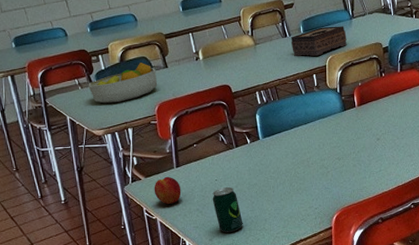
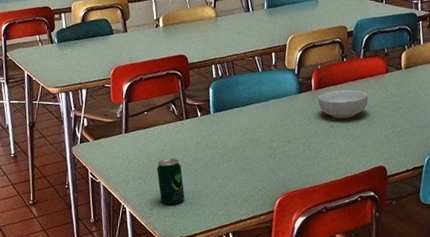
fruit bowl: present [88,63,158,104] -> none [48,25,116,63]
peach: present [154,176,181,204] -> none [100,141,128,169]
tissue box: present [290,26,347,56] -> none [253,4,311,34]
cereal bowl: none [362,103,410,131] -> present [318,89,369,119]

